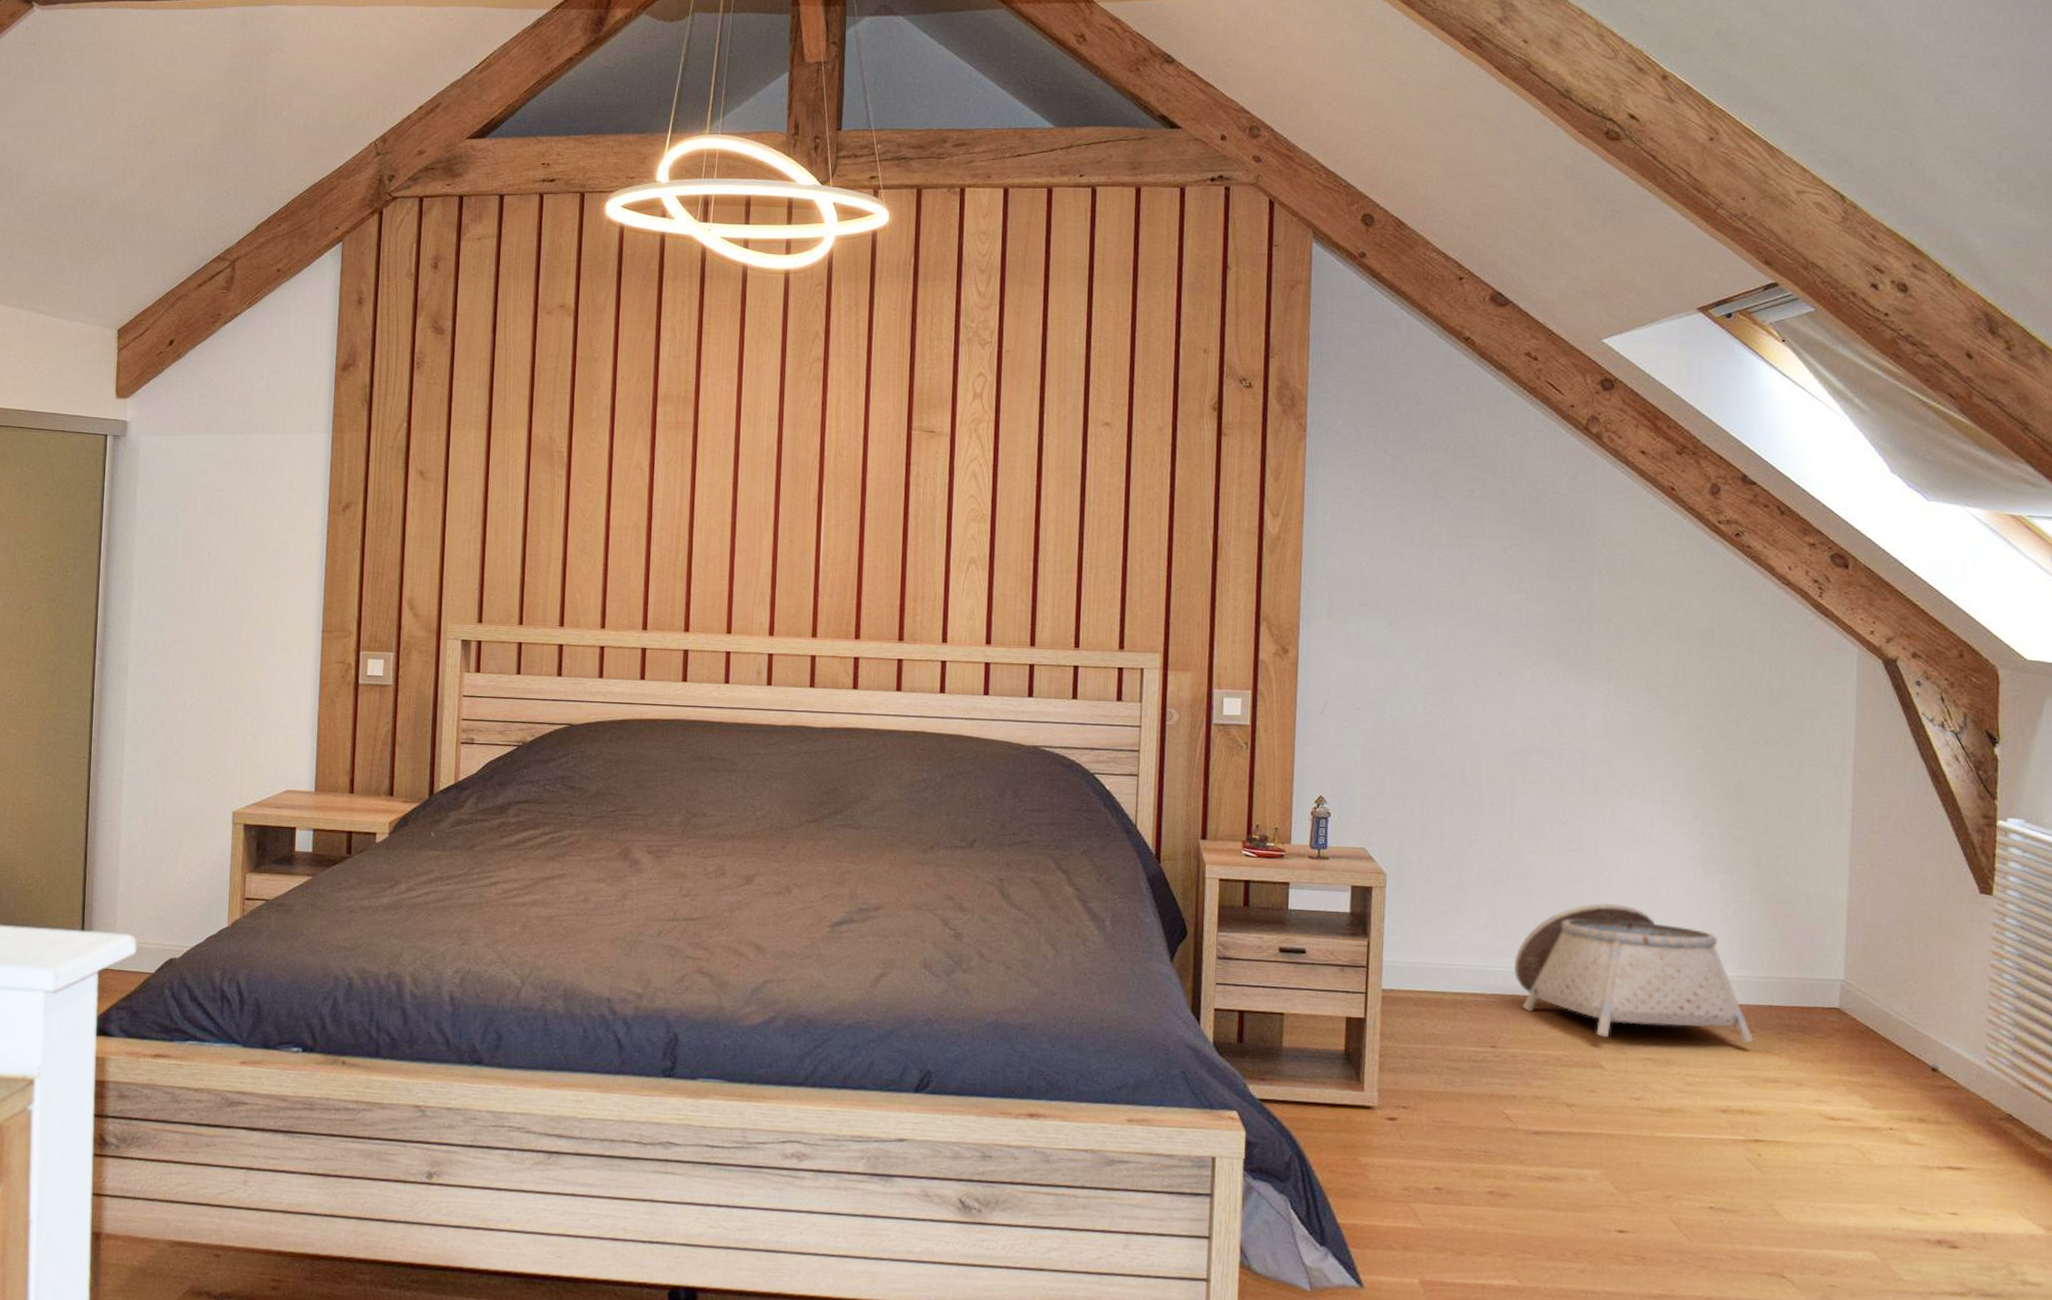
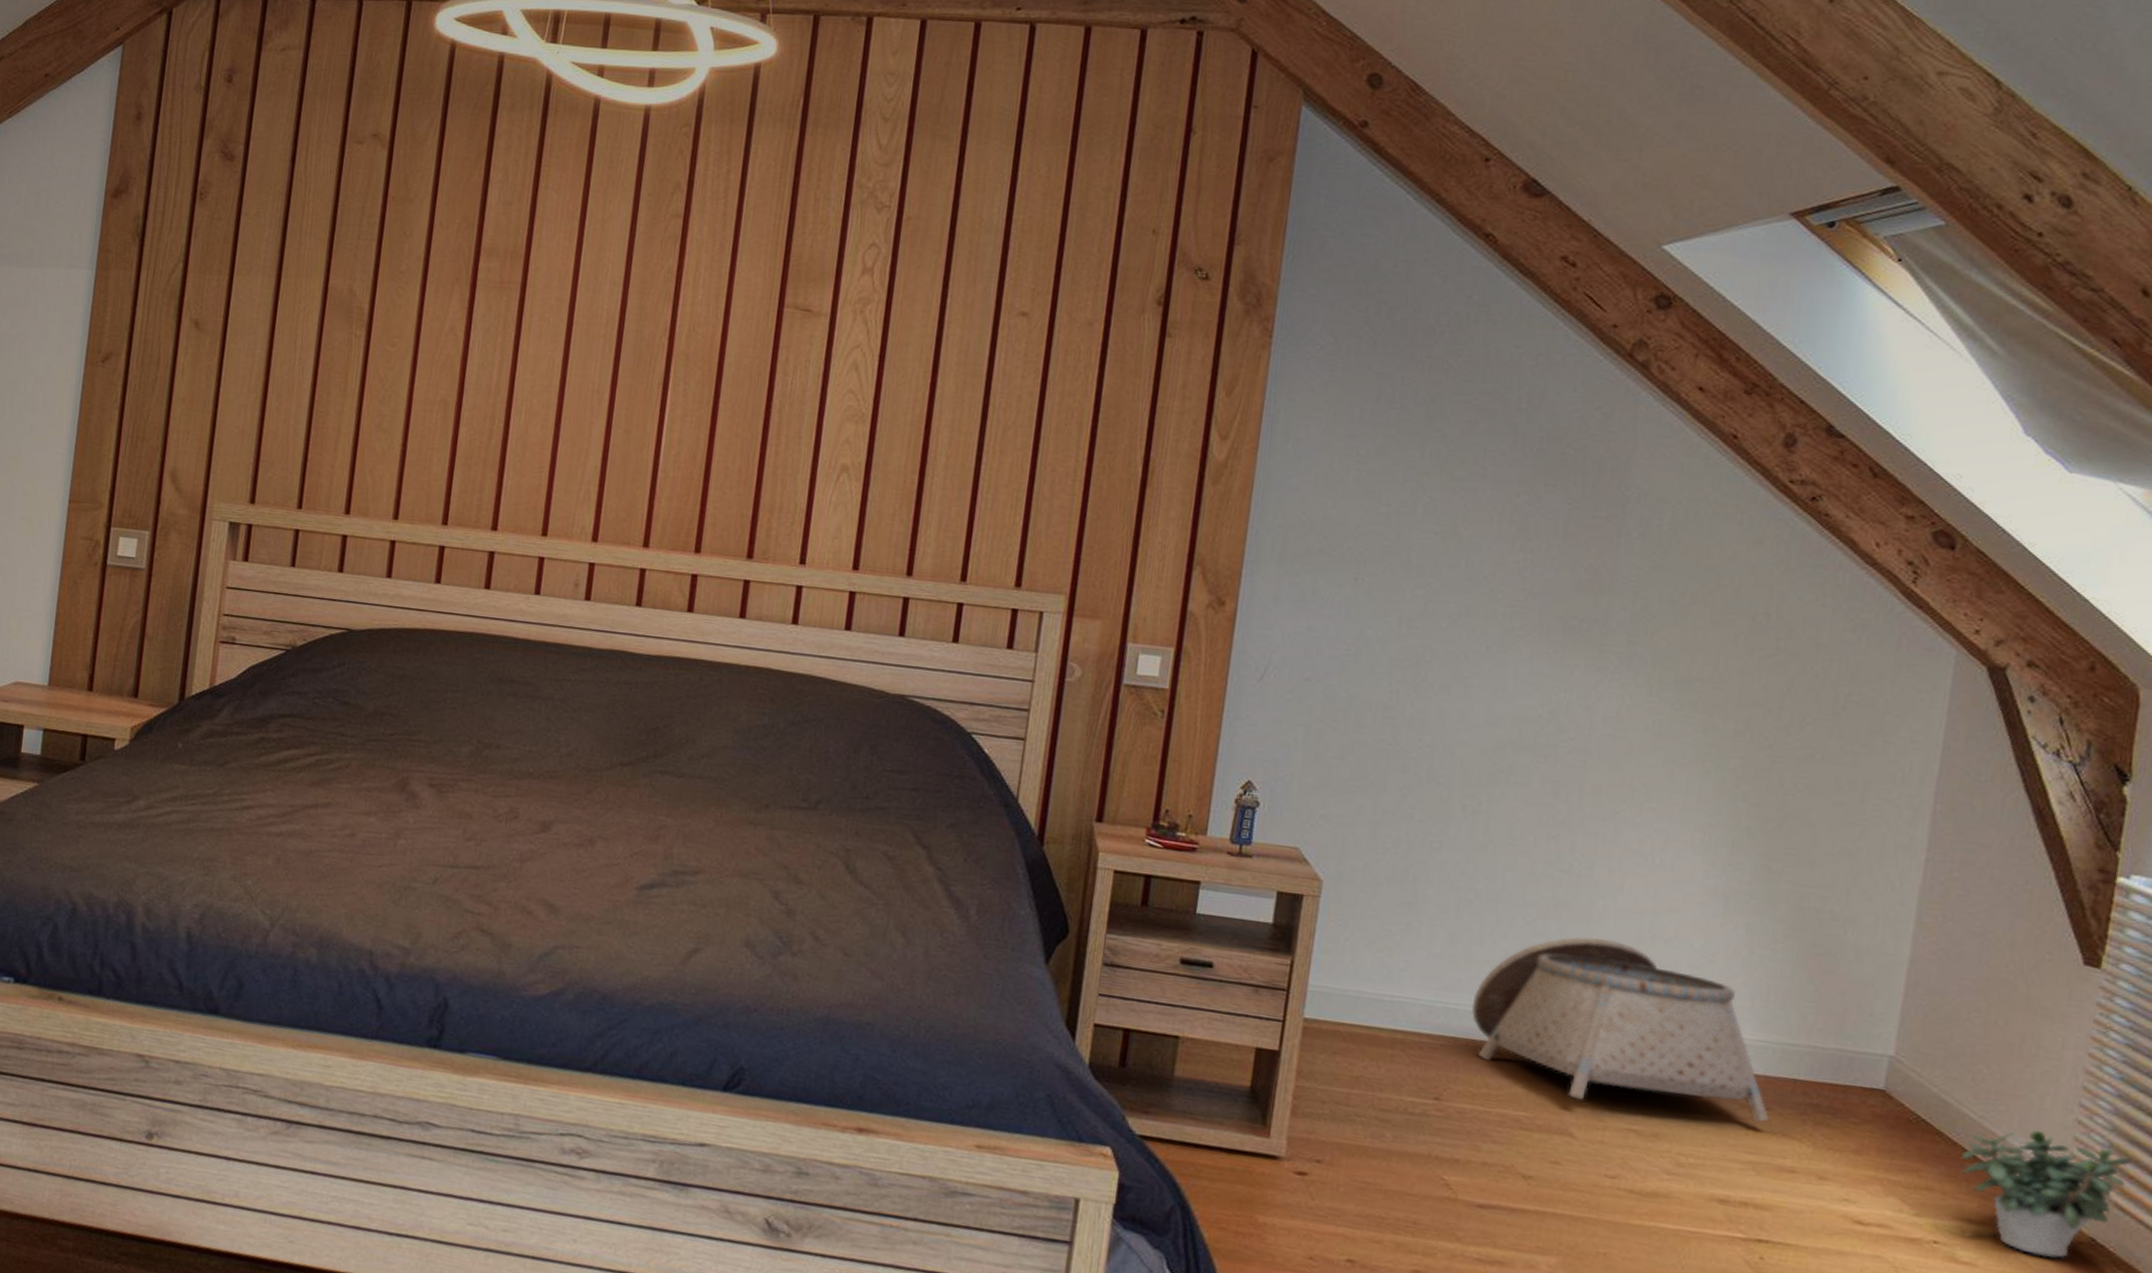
potted plant: none [1904,1030,2033,1133] -> present [1961,1130,2133,1258]

